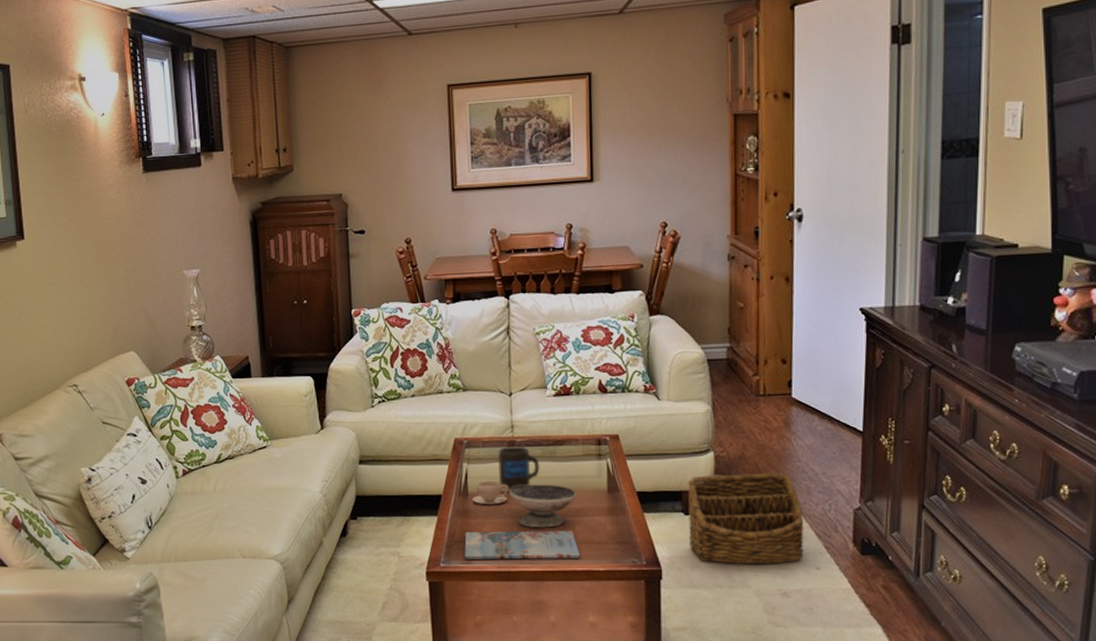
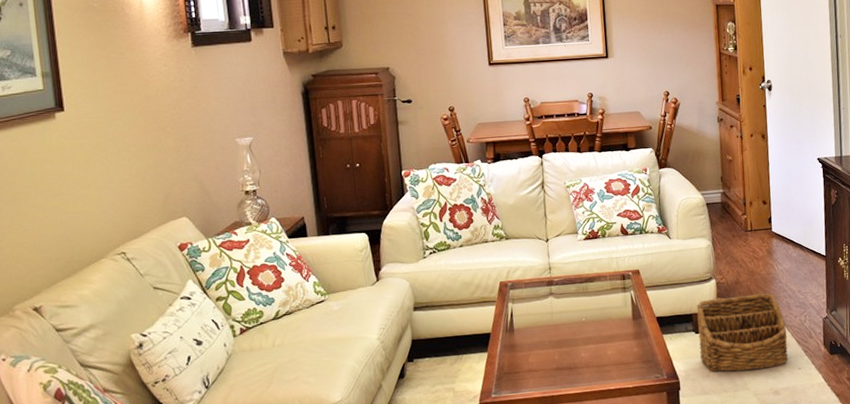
magazine: present [464,530,580,560] -> none [512,354,612,389]
teacup: present [471,480,509,505] -> none [517,316,550,339]
mug: present [497,446,540,490] -> none [538,285,575,324]
bowl: present [509,484,576,528] -> none [550,316,607,356]

